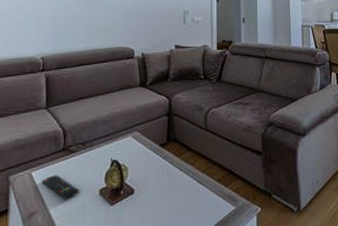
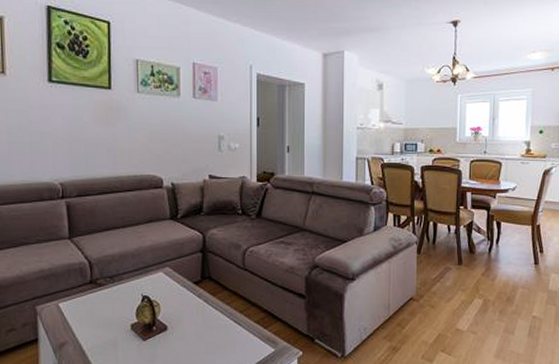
remote control: present [41,175,79,199] -> none [69,307,110,332]

